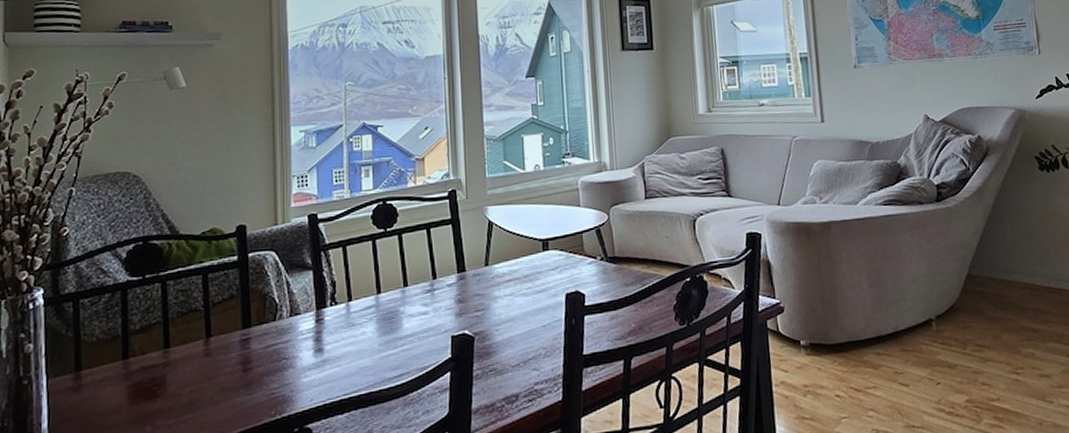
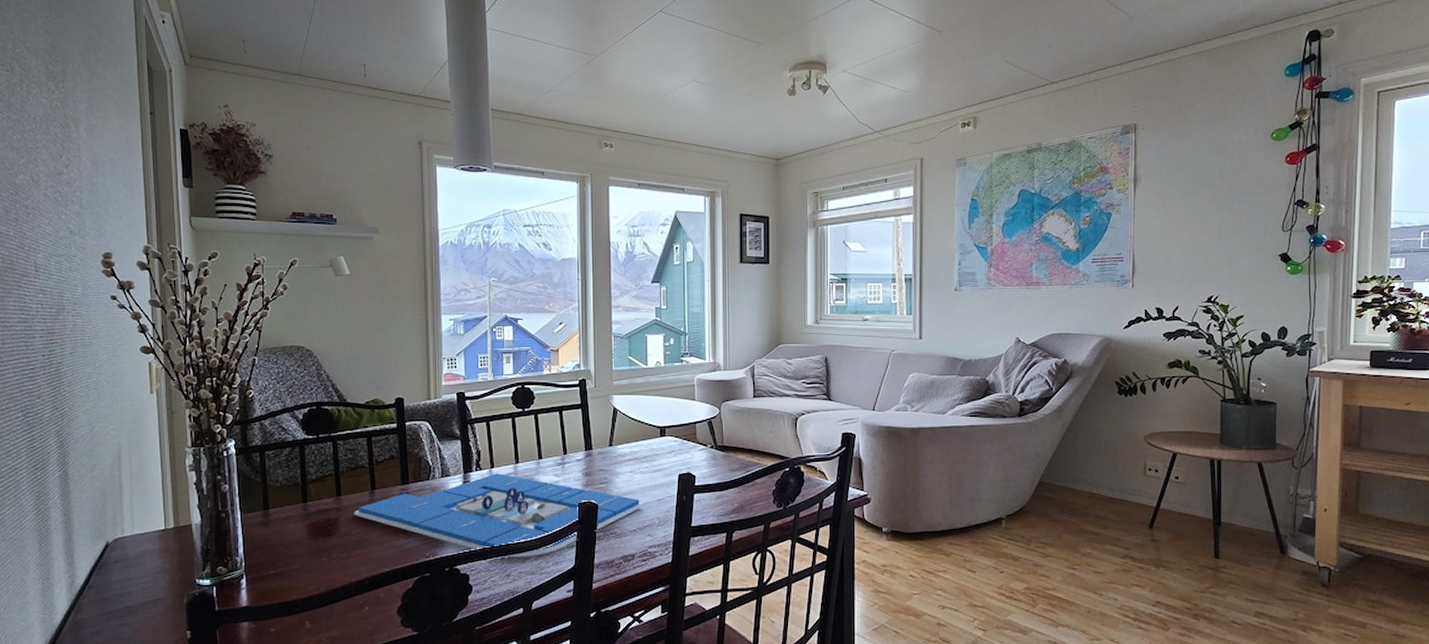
board game: none [185,307,526,409] -> present [354,473,642,557]

